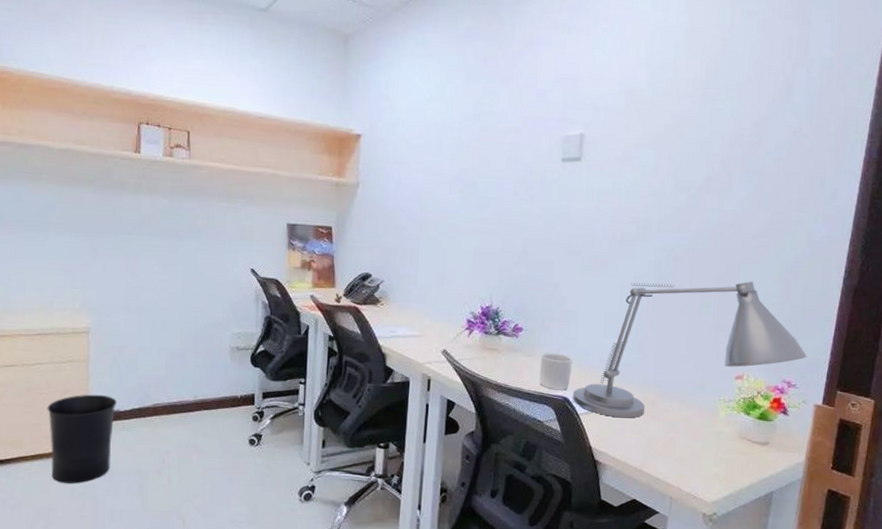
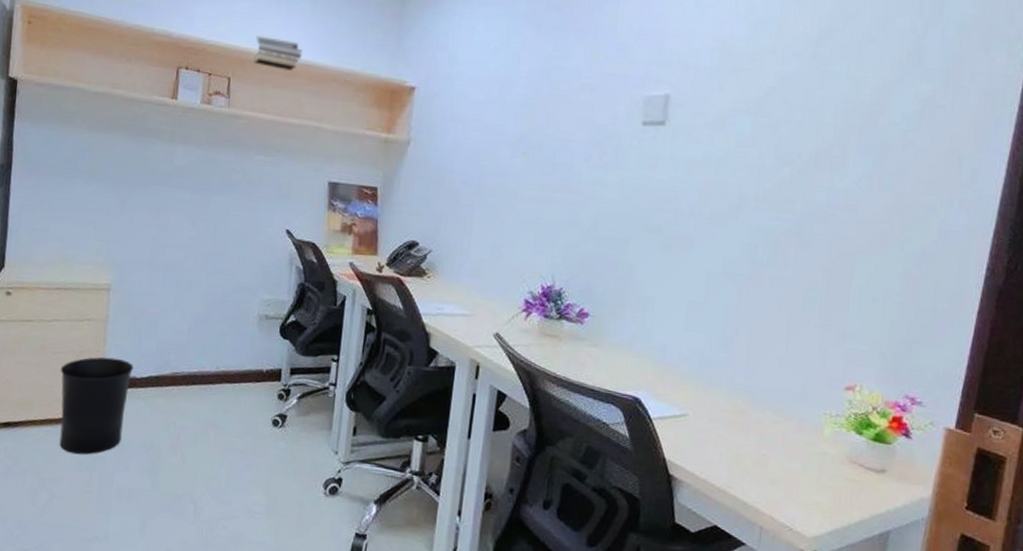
books: none [211,91,256,124] -> present [253,36,303,71]
mug: present [540,353,573,390] -> none [606,344,647,390]
desk lamp: present [572,281,808,418] -> none [644,268,937,428]

